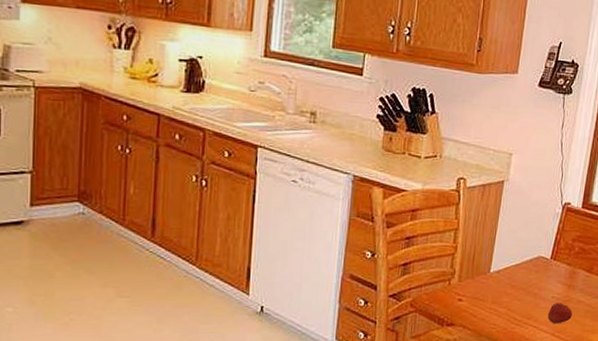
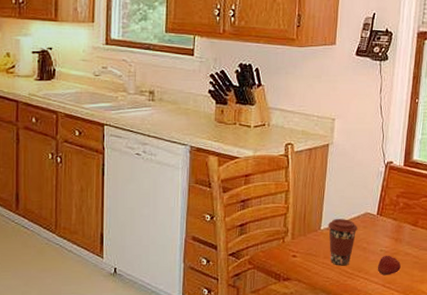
coffee cup: none [497,262,530,312] -> present [327,219,358,266]

